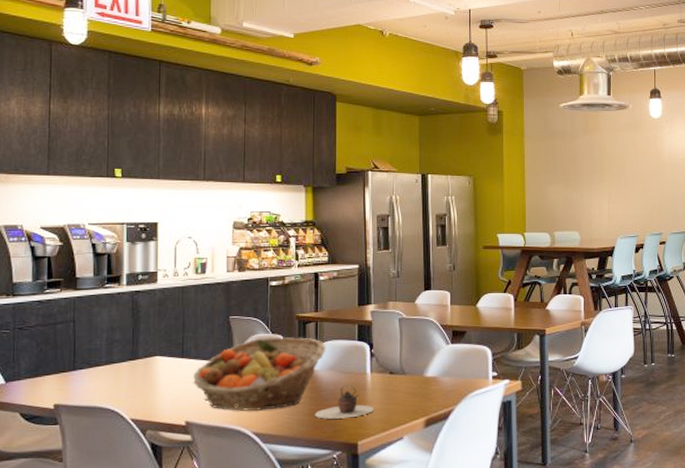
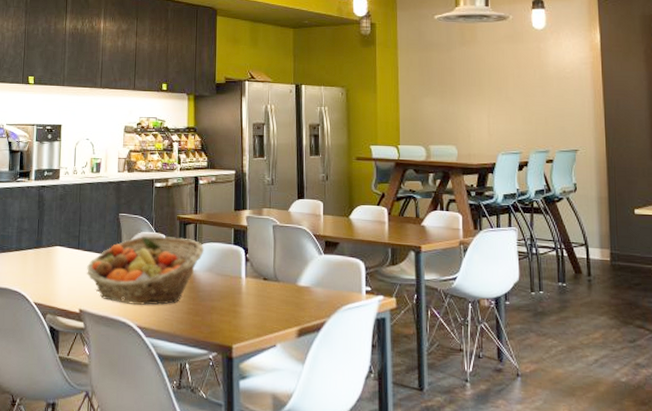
teapot: present [314,385,374,419] -> none [192,288,248,321]

